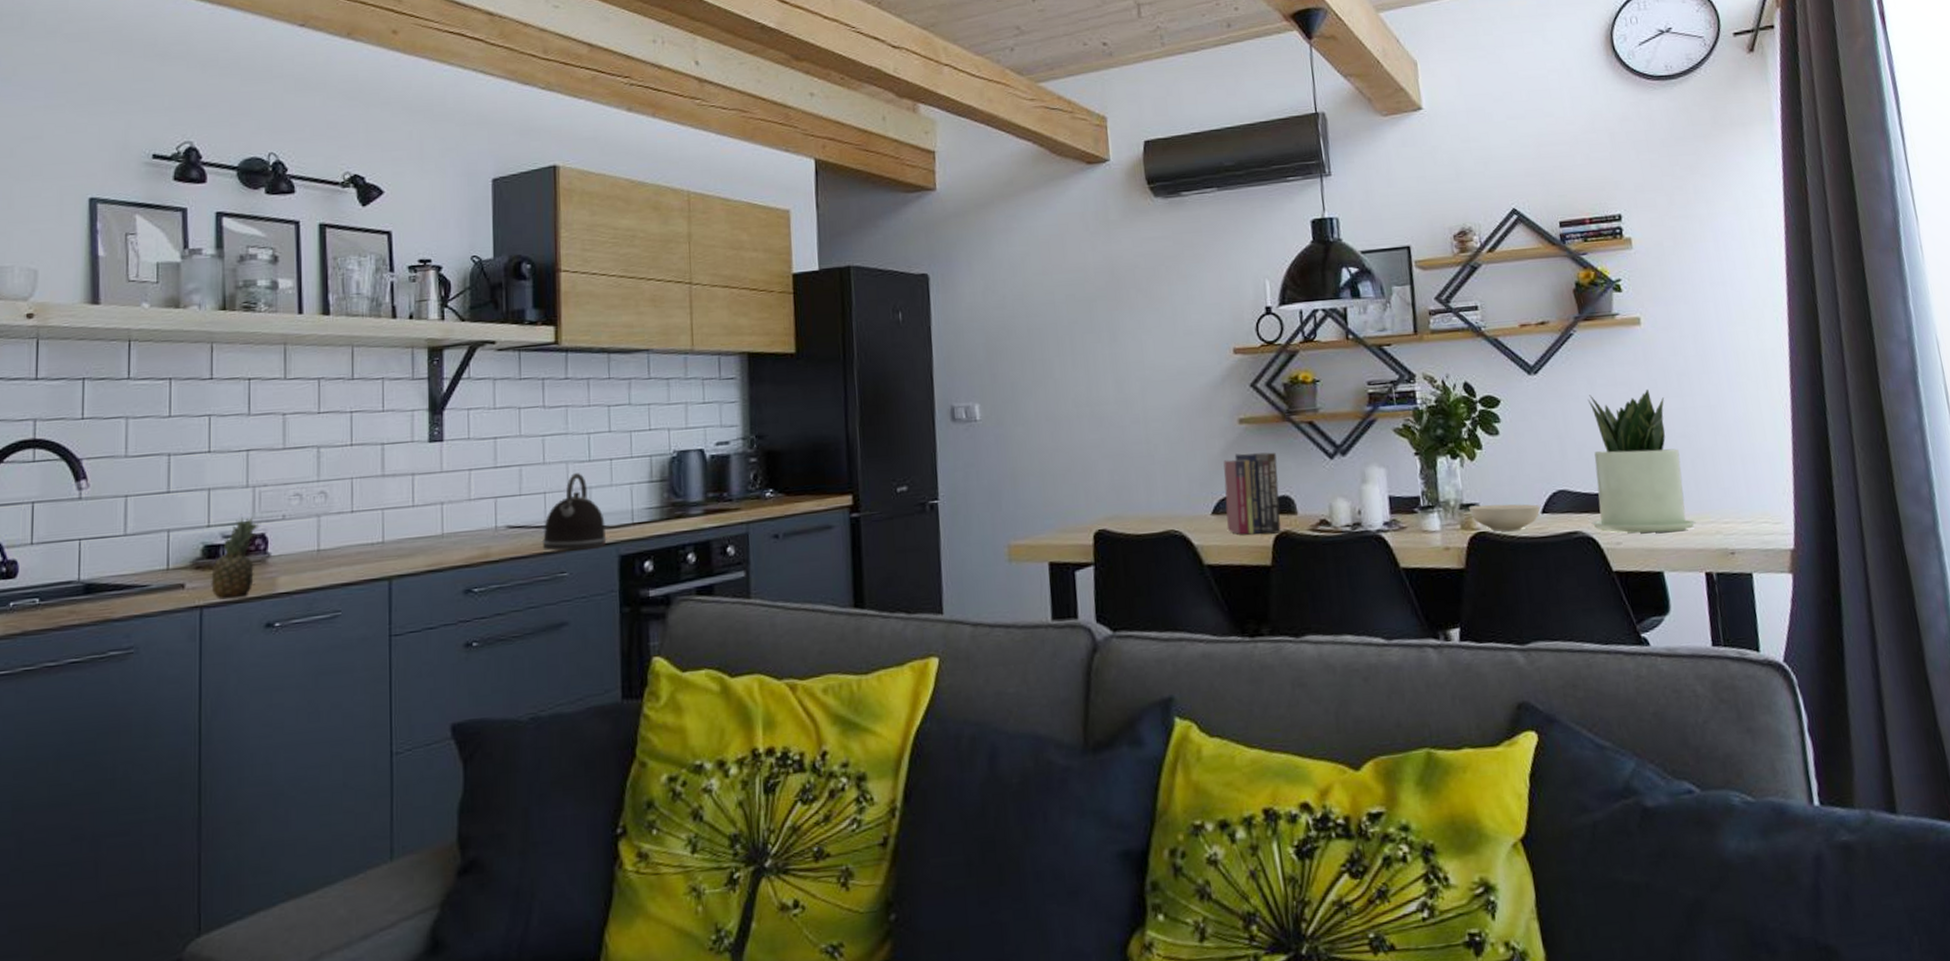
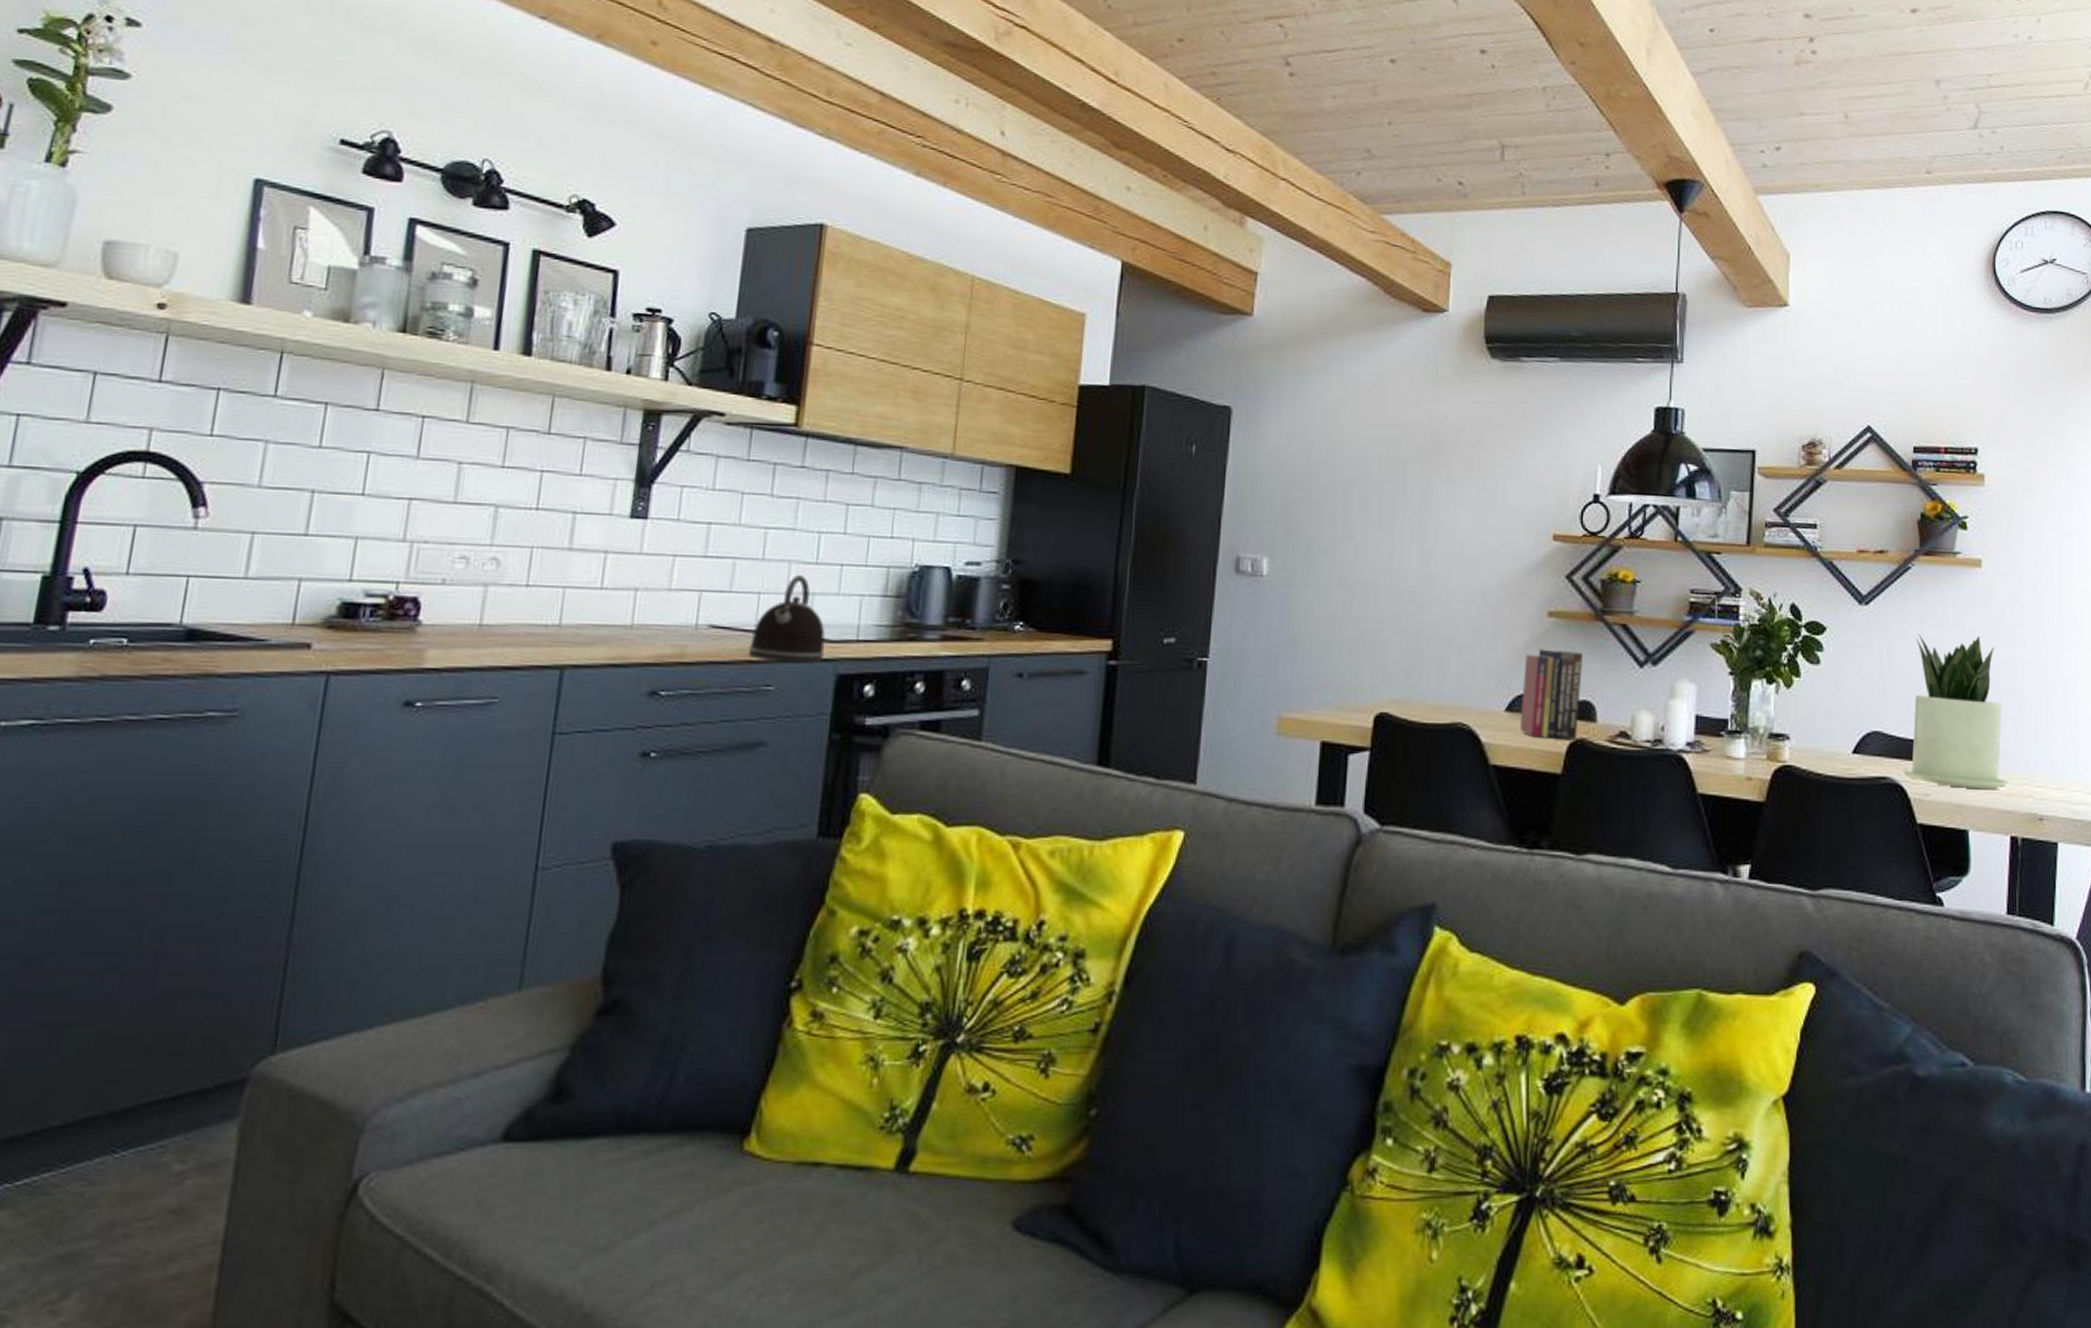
fruit: present [211,516,261,600] -> none [343,574,415,670]
bowl: present [1468,504,1541,532] -> none [1777,736,1853,769]

